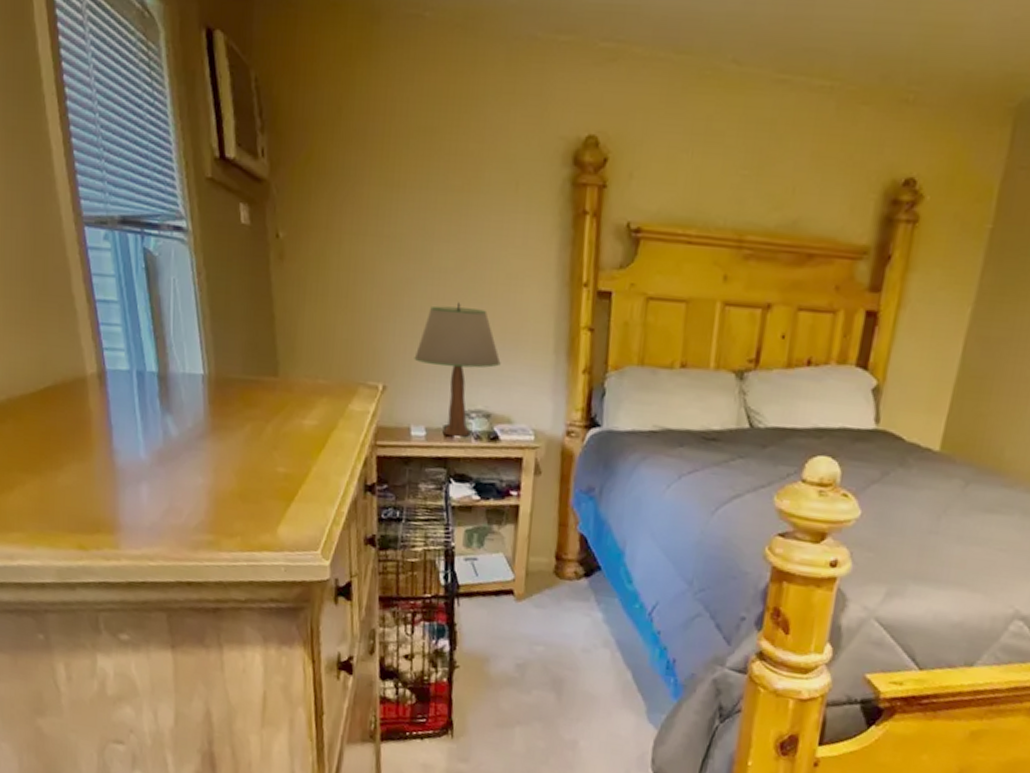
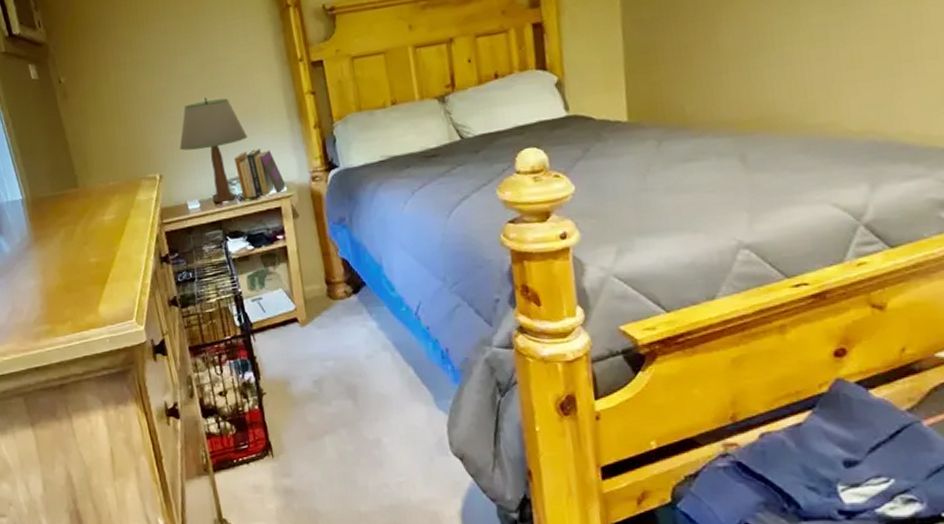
books: none [478,381,535,442] -> present [233,148,286,199]

